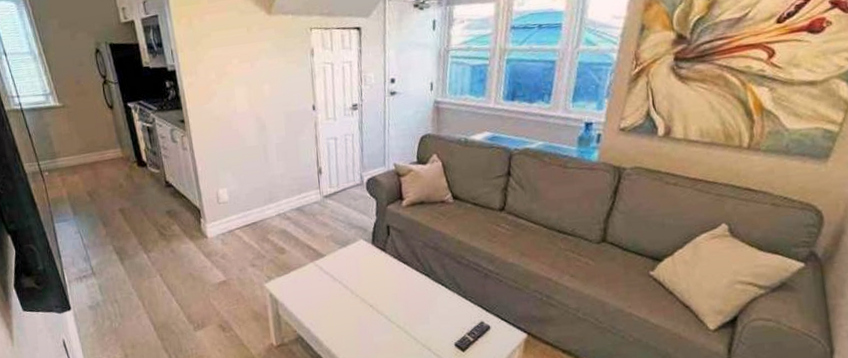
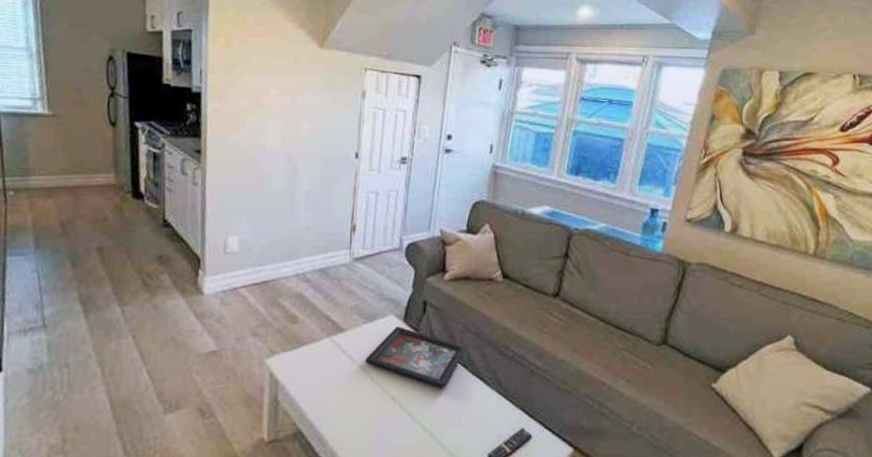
decorative tray: none [344,248,428,295] -> present [365,327,467,388]

